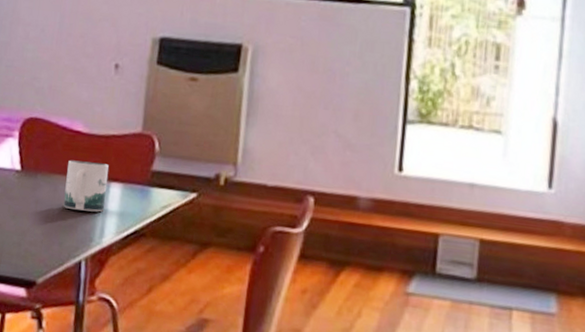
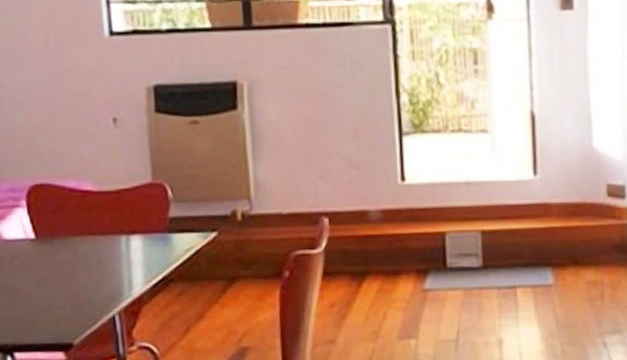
mug: present [63,160,109,212] -> none [83,218,129,268]

